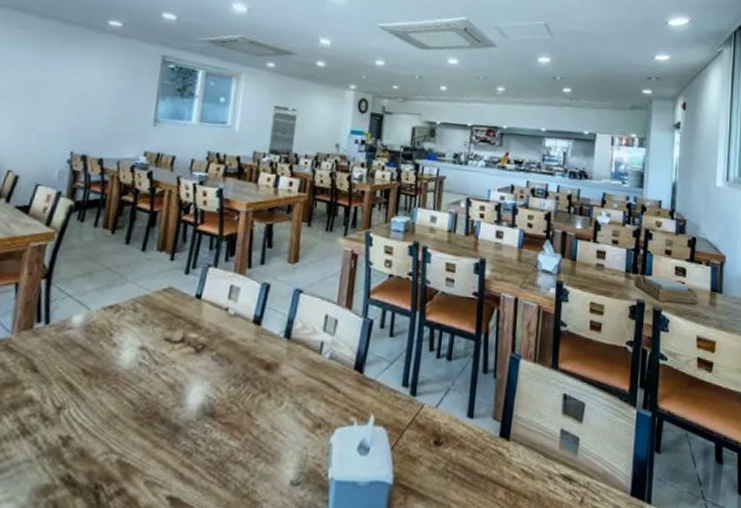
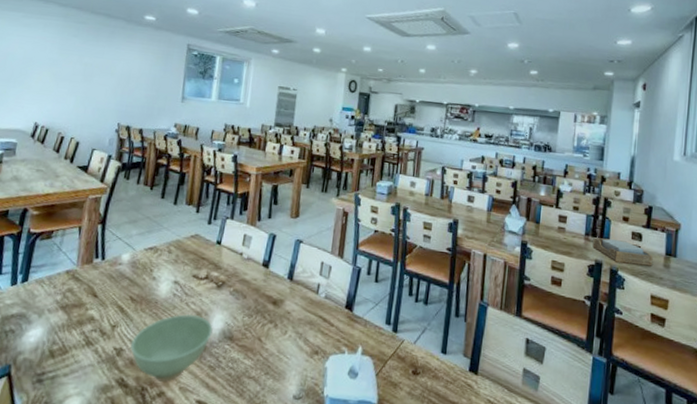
bowl: none [81,387,190,476] -> present [130,314,213,382]

